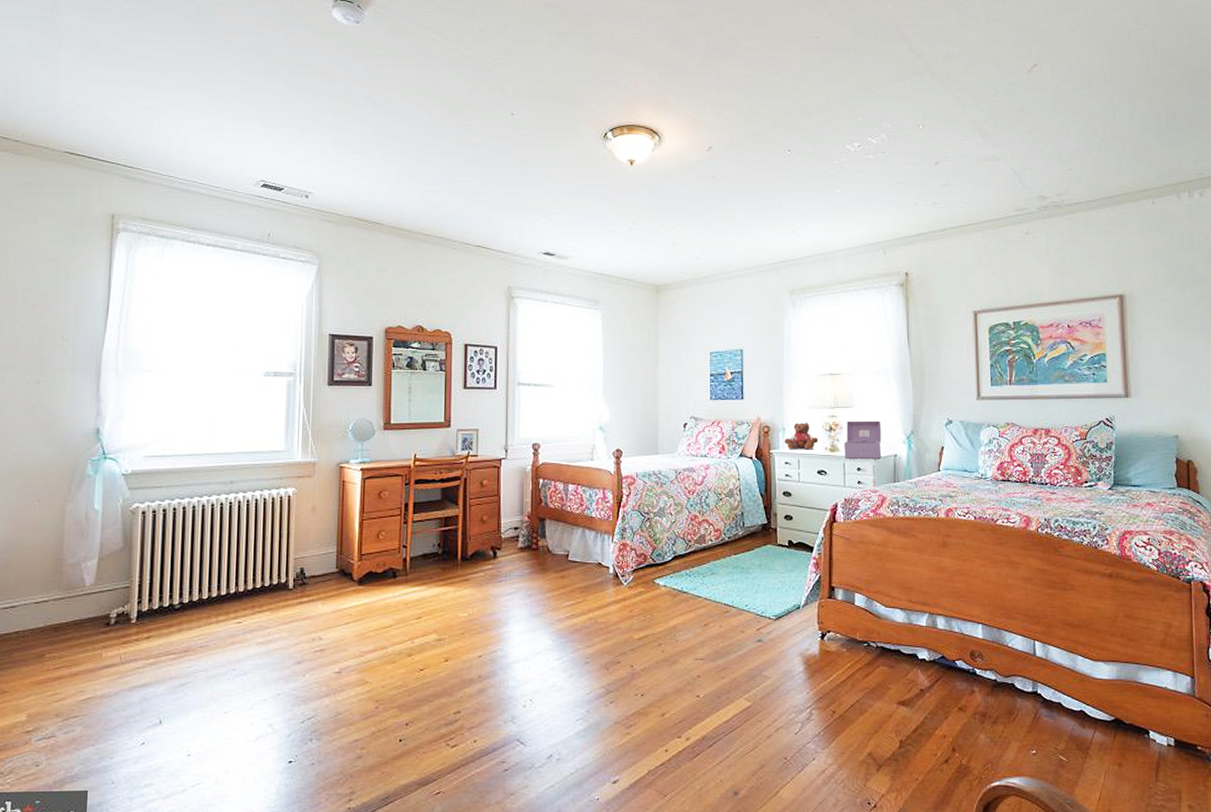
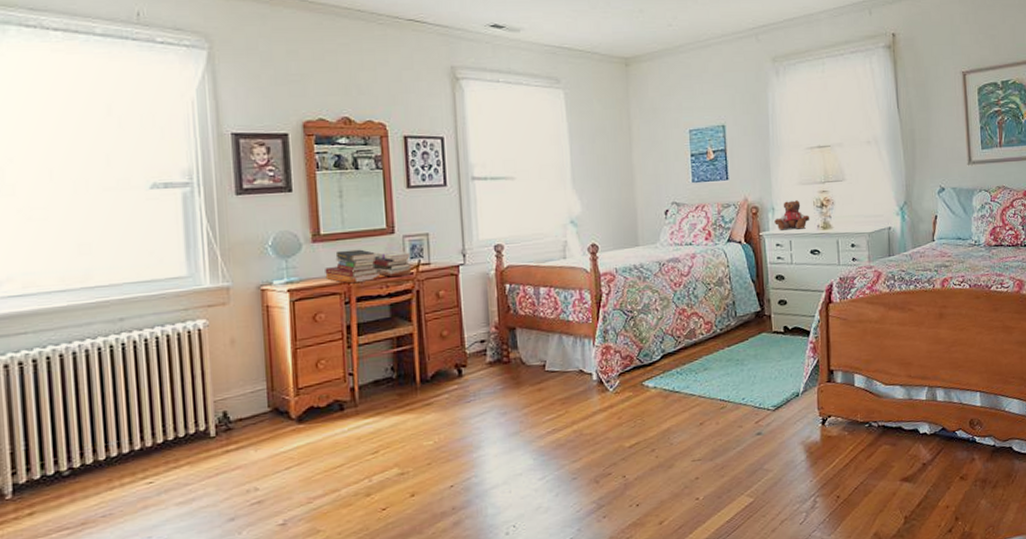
books: none [391,438,436,468] -> present [325,249,381,284]
books: none [430,441,462,465] -> present [372,250,412,278]
jewelry box: present [844,420,882,459] -> none [837,193,876,236]

